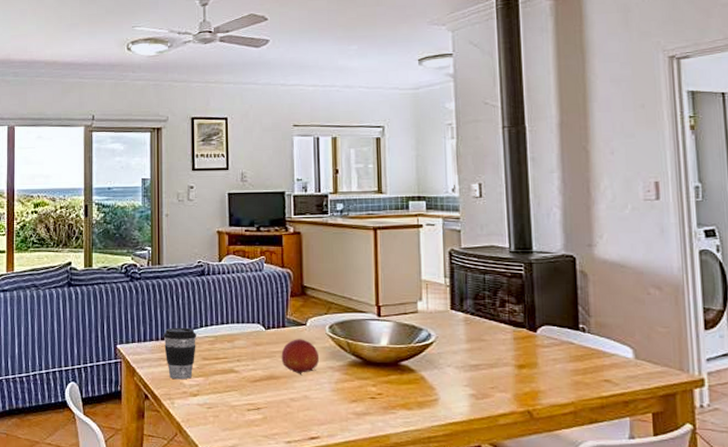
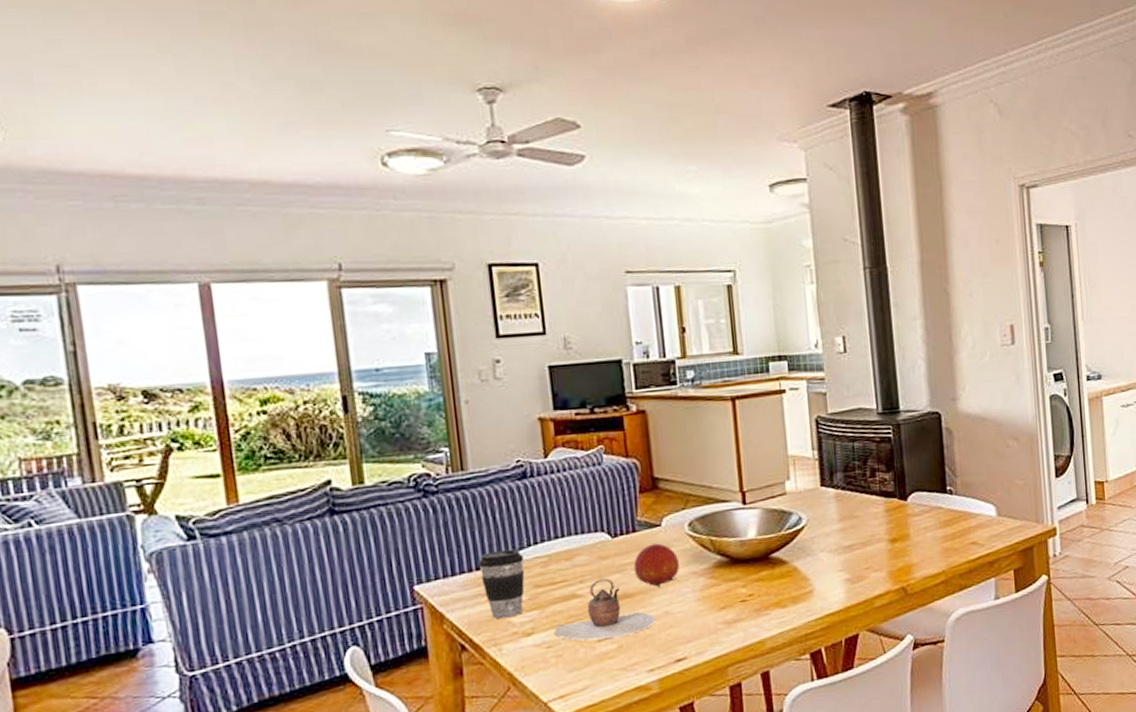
teapot: none [215,361,296,409] -> present [555,578,656,641]

